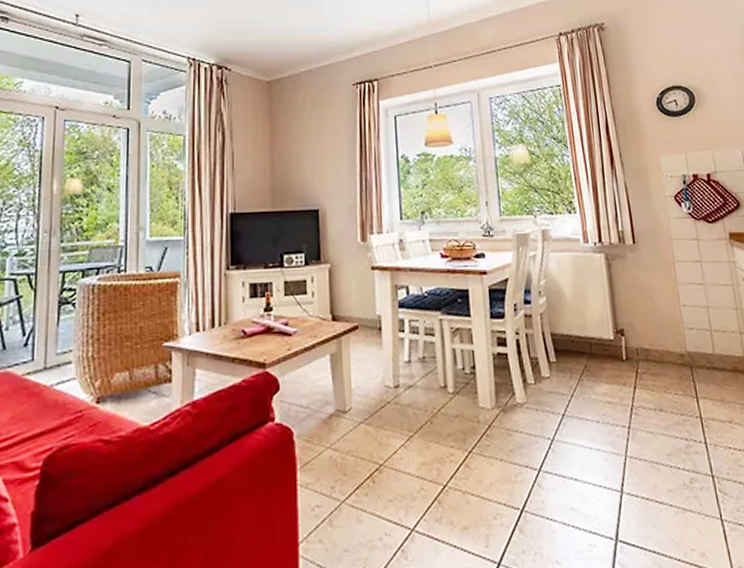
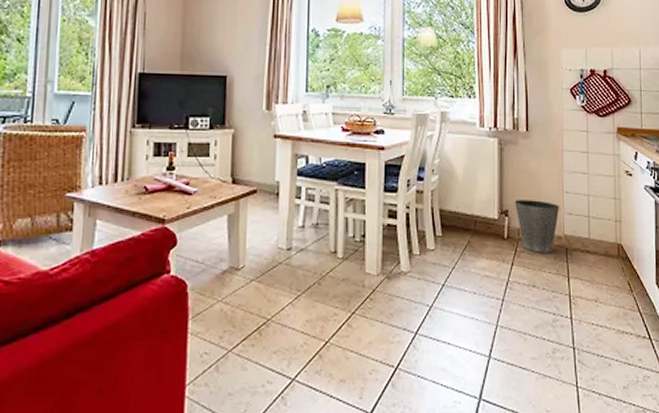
waste basket: none [629,316,679,373] -> present [514,200,560,253]

